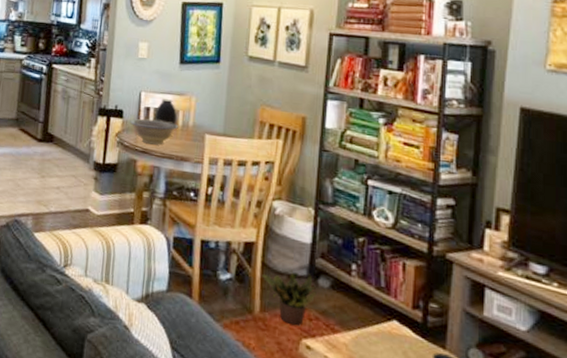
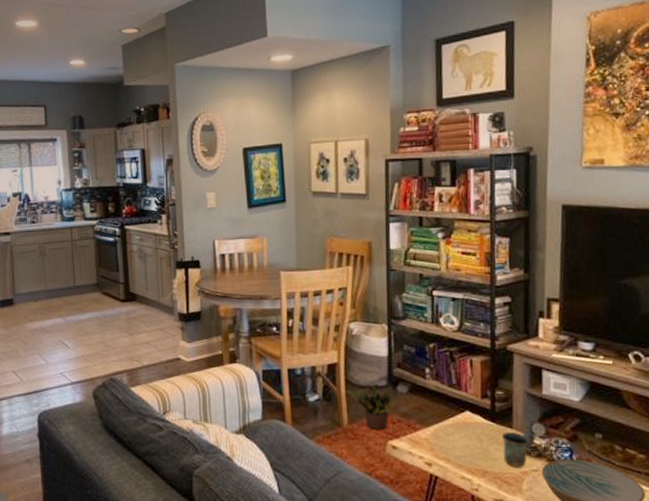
bowl: present [129,118,178,145] -> none [207,264,254,289]
vase: present [154,98,177,125] -> none [230,243,251,267]

